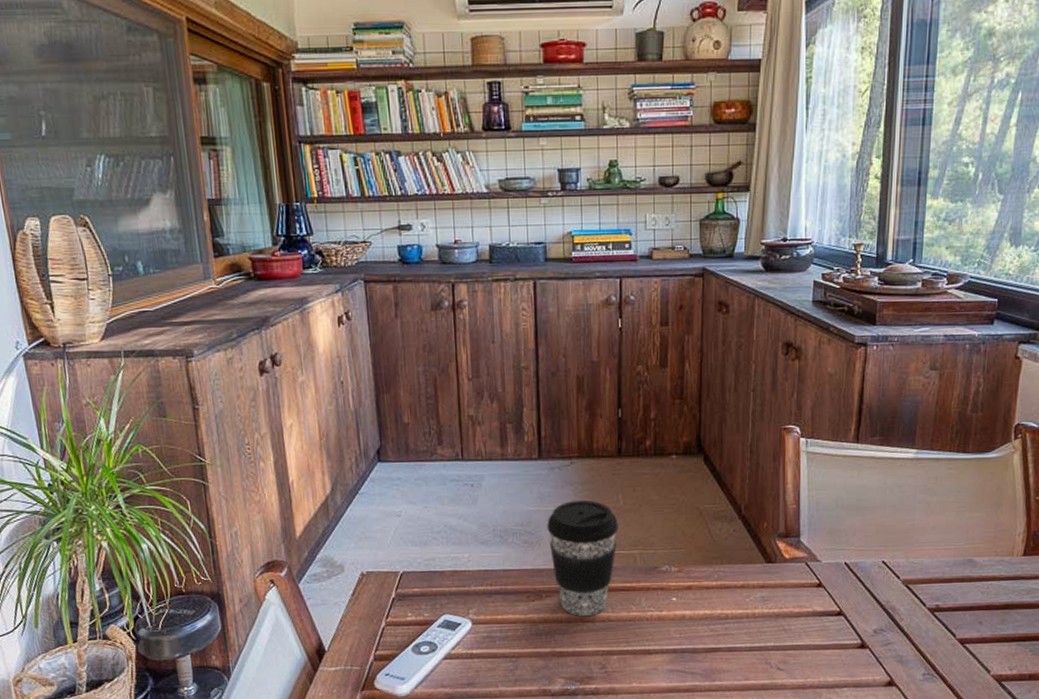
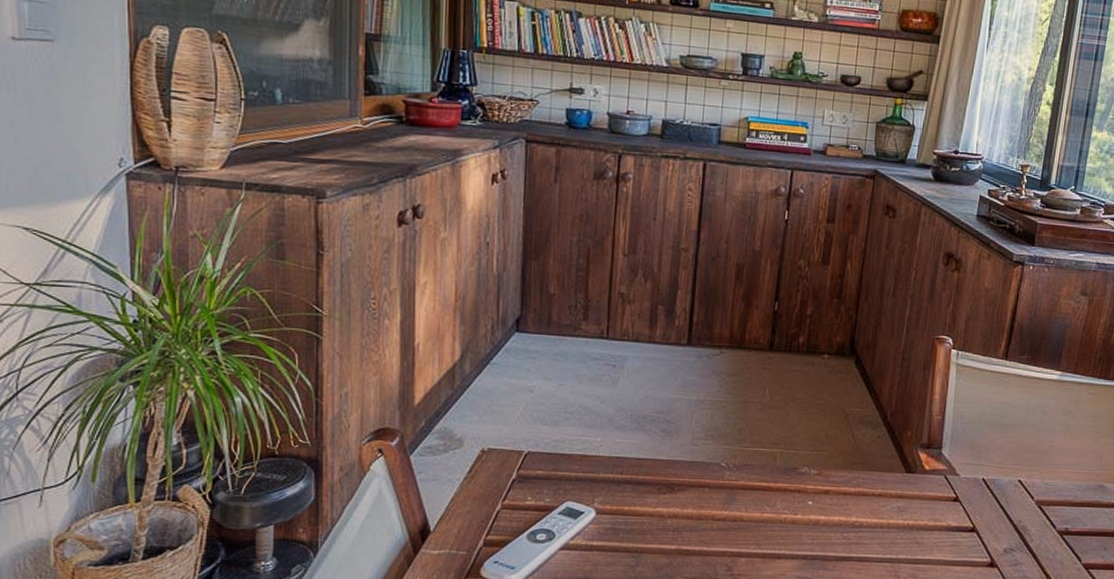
coffee cup: present [547,500,619,616] -> none [687,391,762,514]

